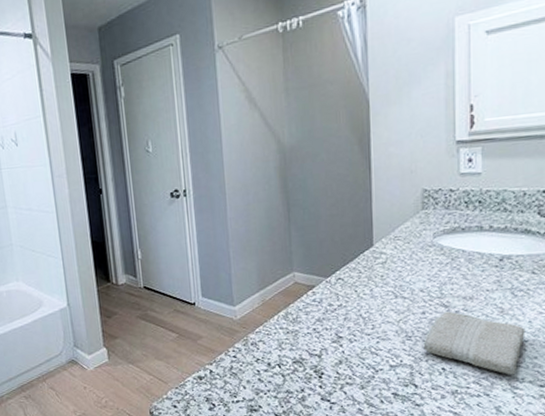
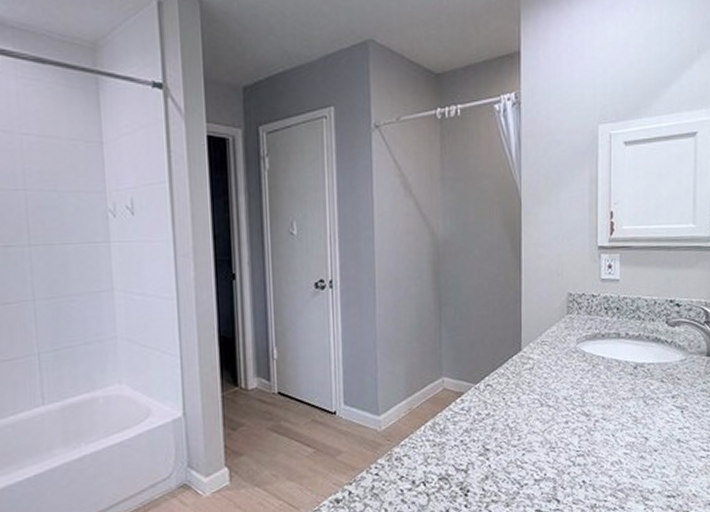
washcloth: present [423,311,525,375] -> none [566,420,655,486]

